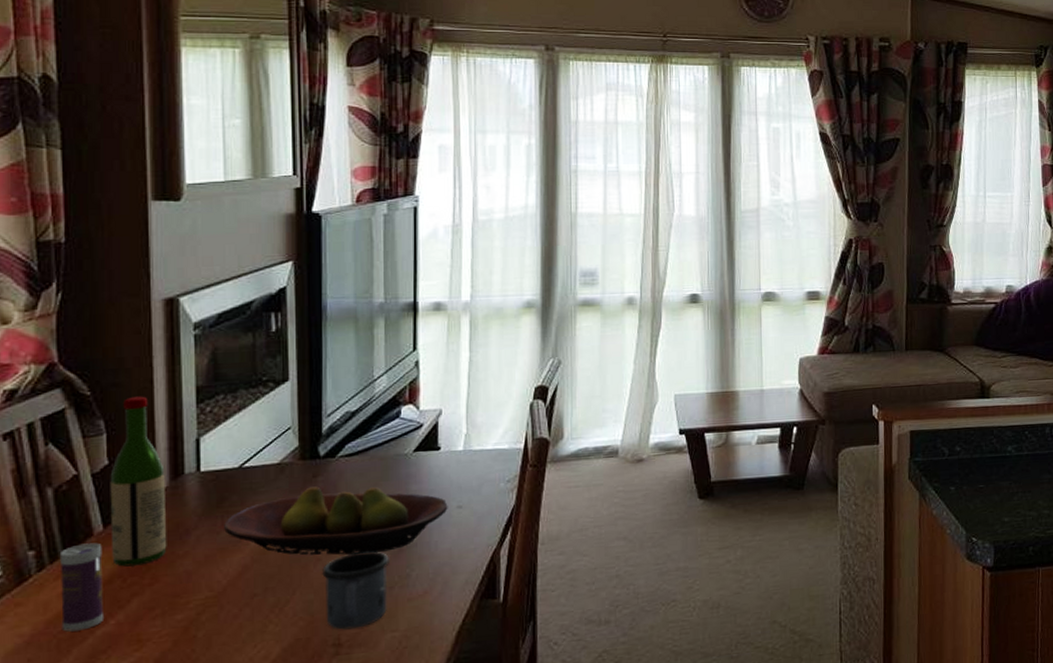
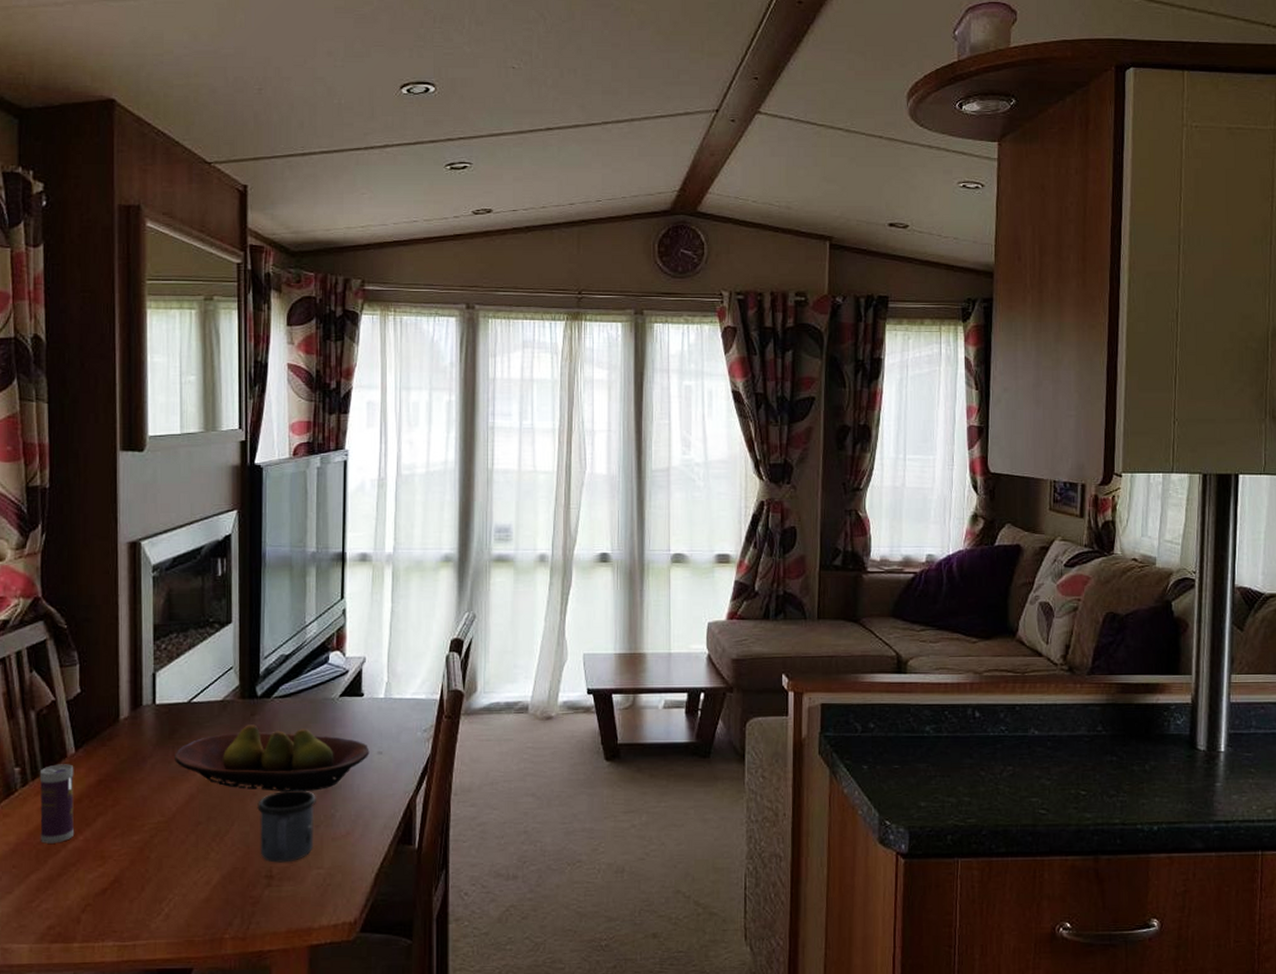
wine bottle: present [110,396,167,567] -> none [81,631,127,788]

